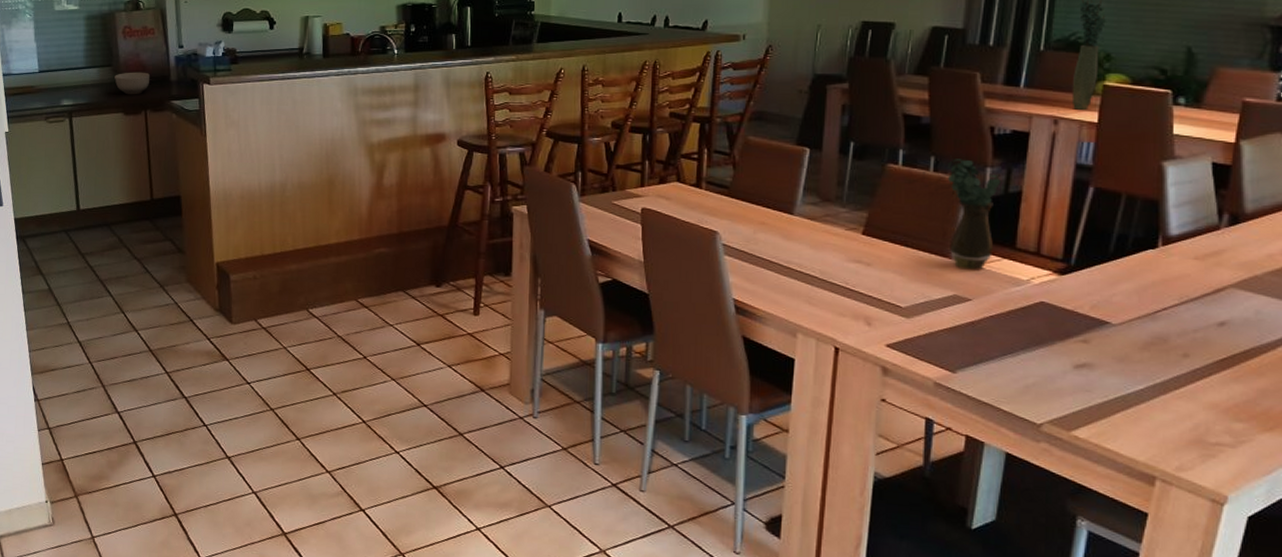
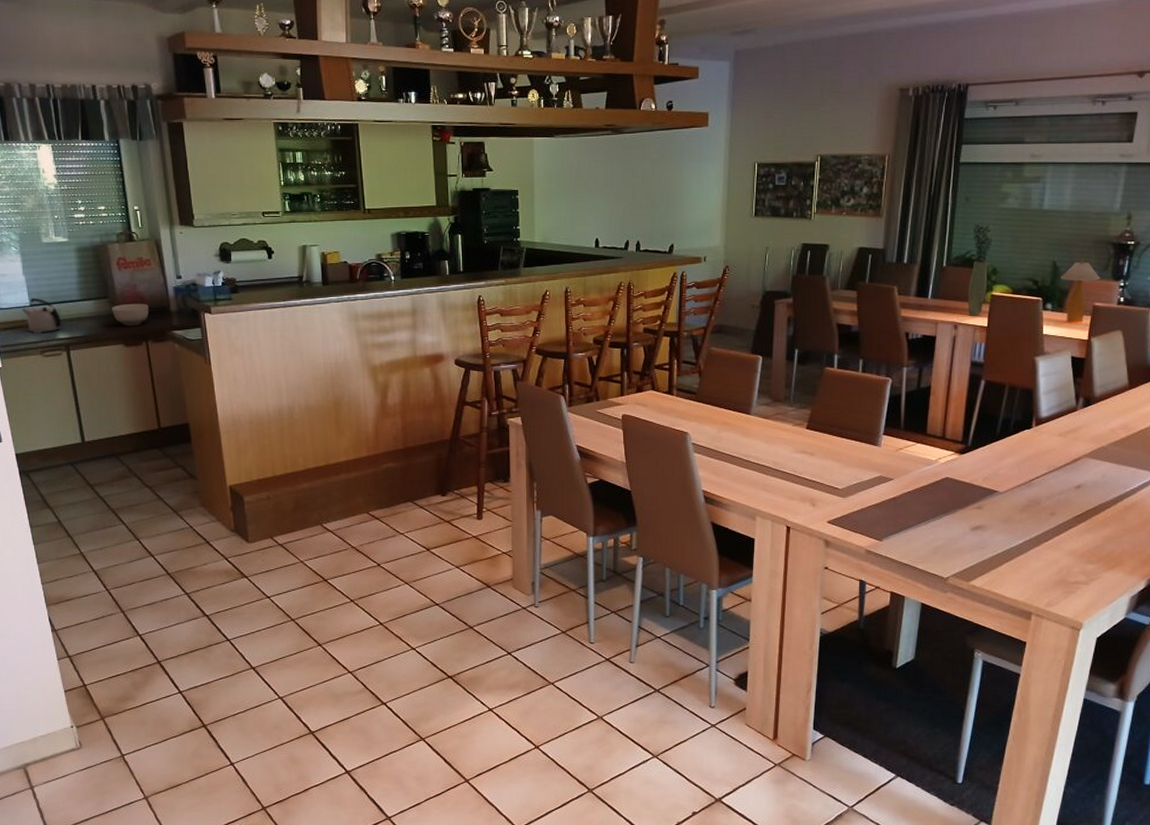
kettle: none [31,64,67,99] -> present [21,297,62,333]
vase: present [947,156,1002,270] -> none [872,358,915,454]
table lamp: none [1197,43,1253,122] -> present [1060,258,1101,323]

